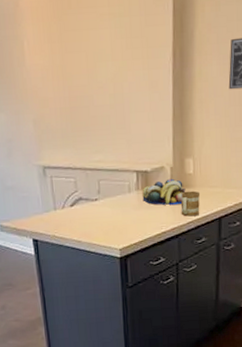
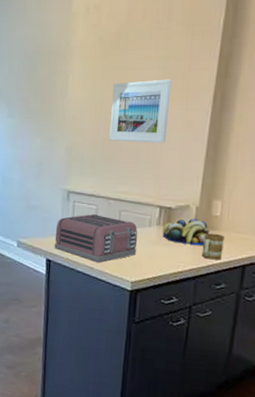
toaster: none [37,187,121,236] -> present [54,214,138,264]
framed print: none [72,38,133,109] -> present [109,79,172,144]

